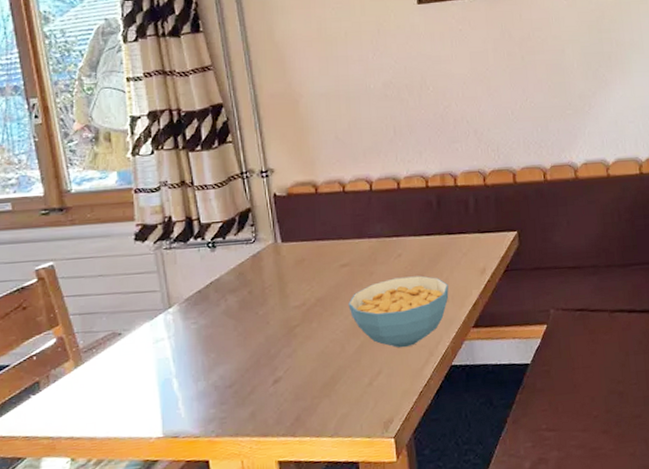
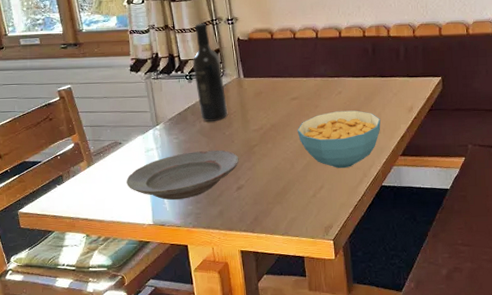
plate: none [128,334,276,404] -> present [126,150,239,200]
wine bottle: none [217,176,262,300] -> present [193,23,228,121]

